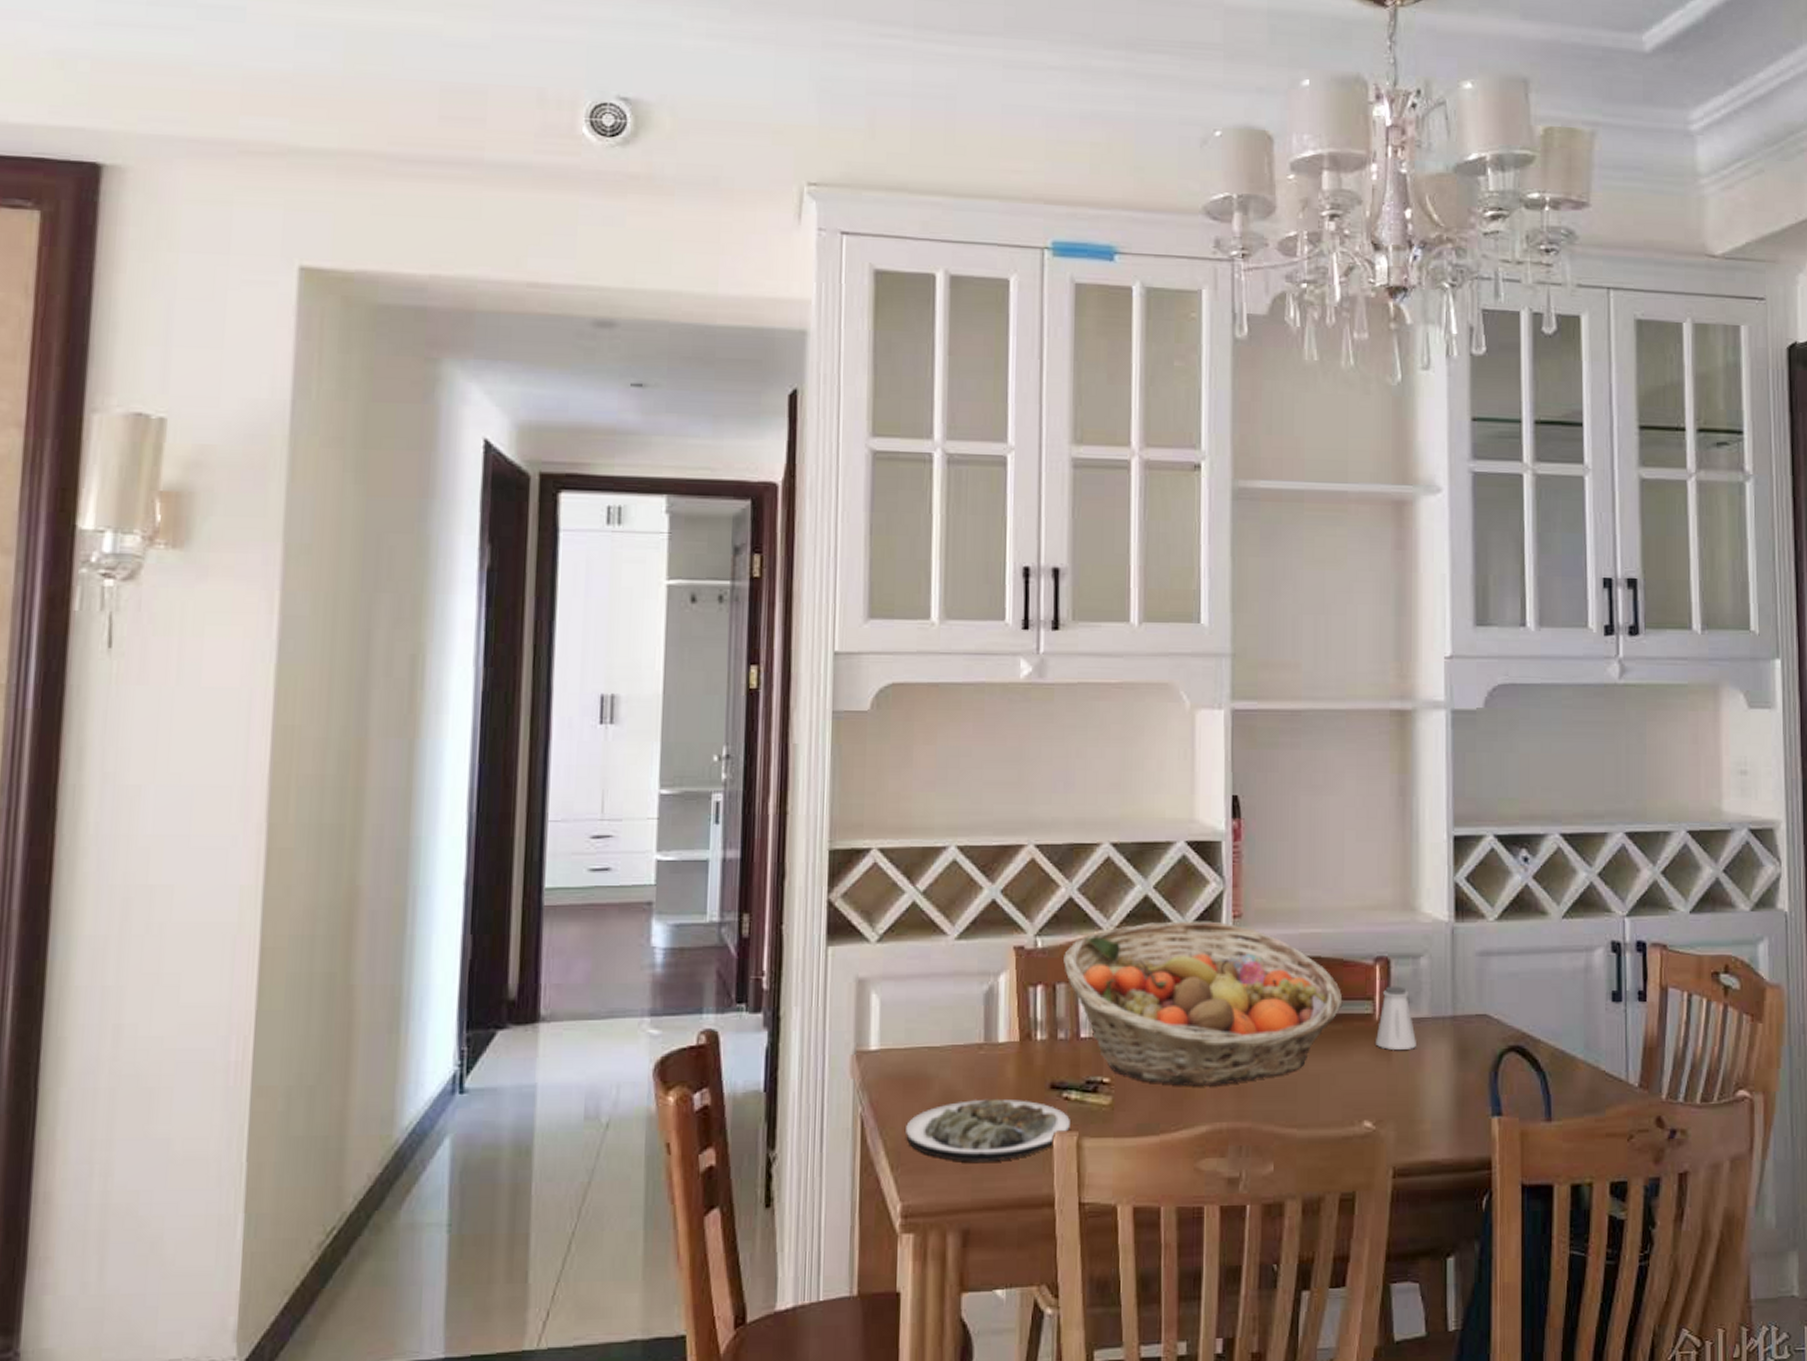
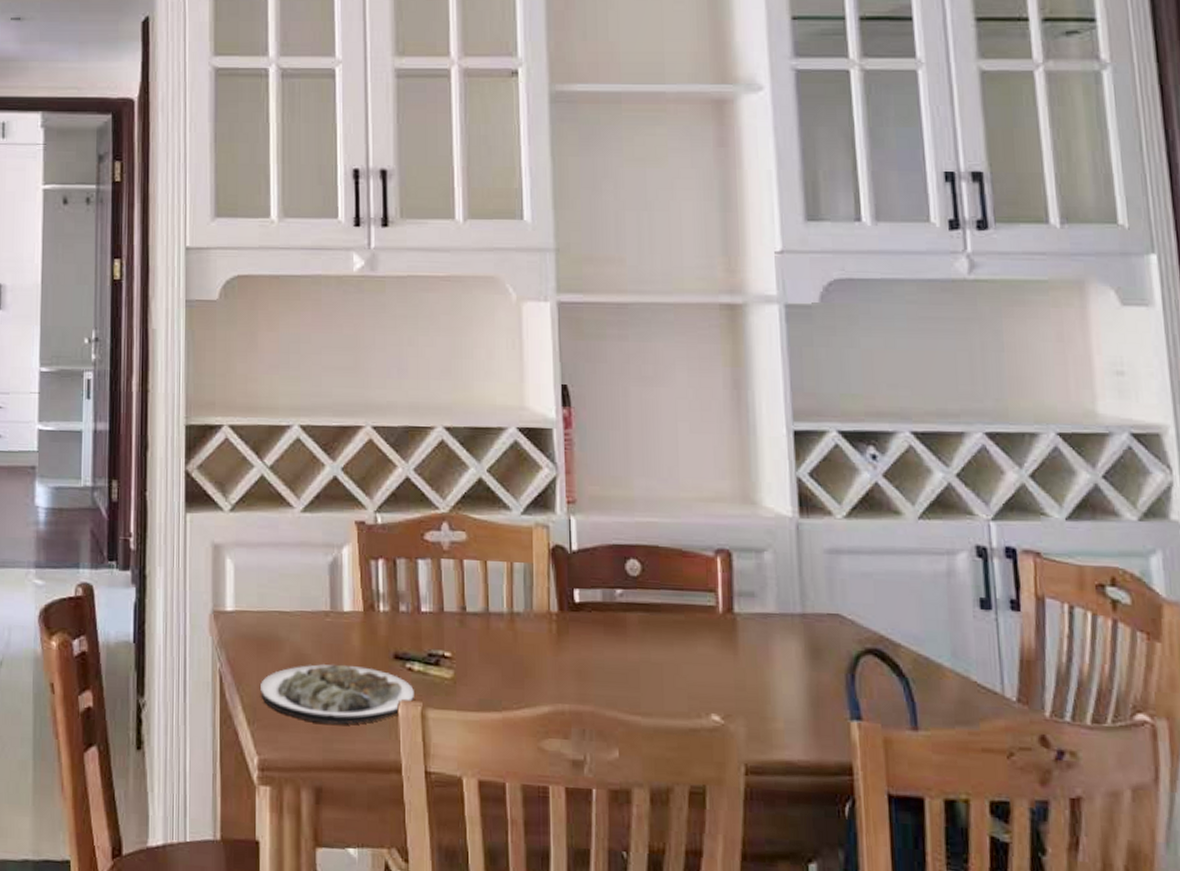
fruit basket: present [1064,919,1343,1087] -> none [403,503,684,668]
saltshaker: present [1376,986,1418,1050] -> none [720,579,765,645]

